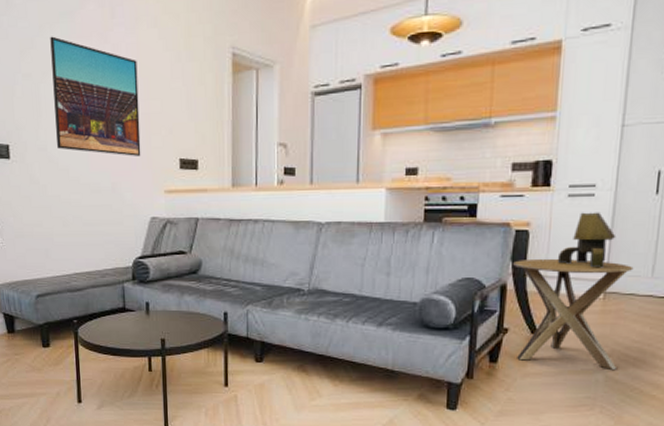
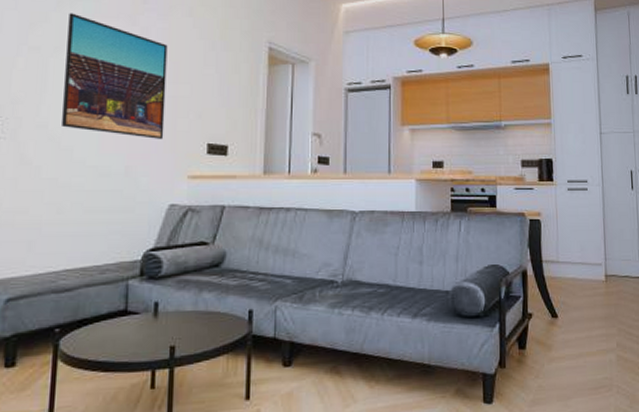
side table: present [512,258,634,369] -> none [529,245,625,349]
table lamp: present [529,212,616,268] -> none [544,204,608,254]

